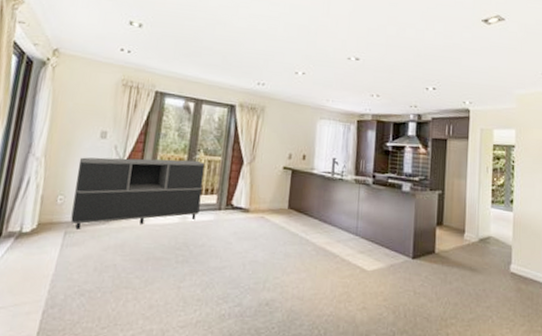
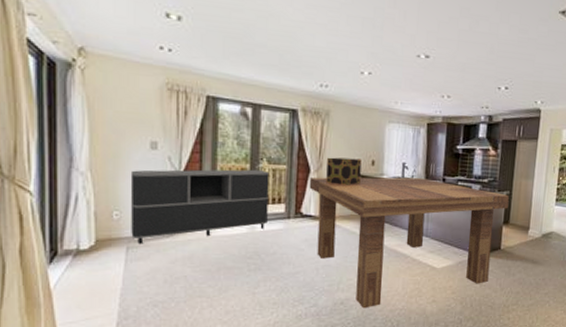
dining table: none [241,169,441,312] -> present [309,177,509,309]
decorative cube: none [258,150,293,179] -> present [326,157,362,185]

